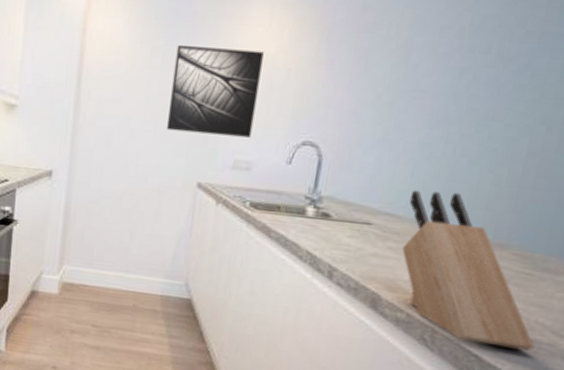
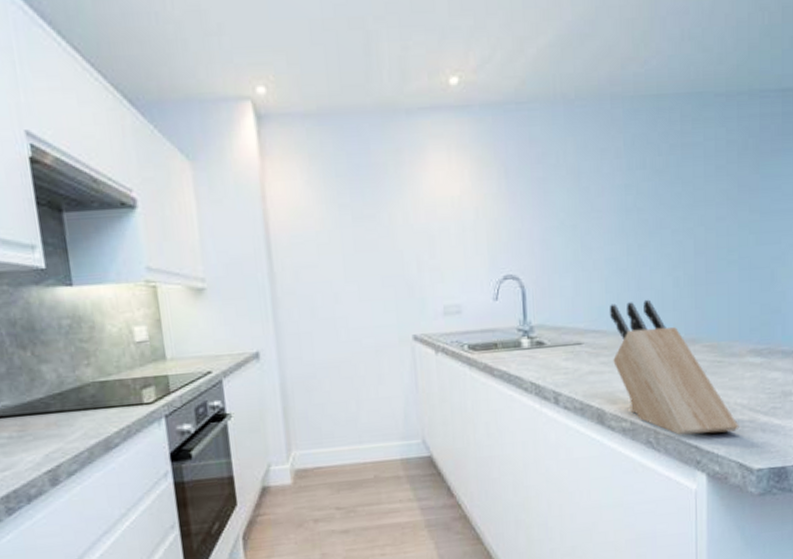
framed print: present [167,44,264,138] -> none [364,194,455,288]

